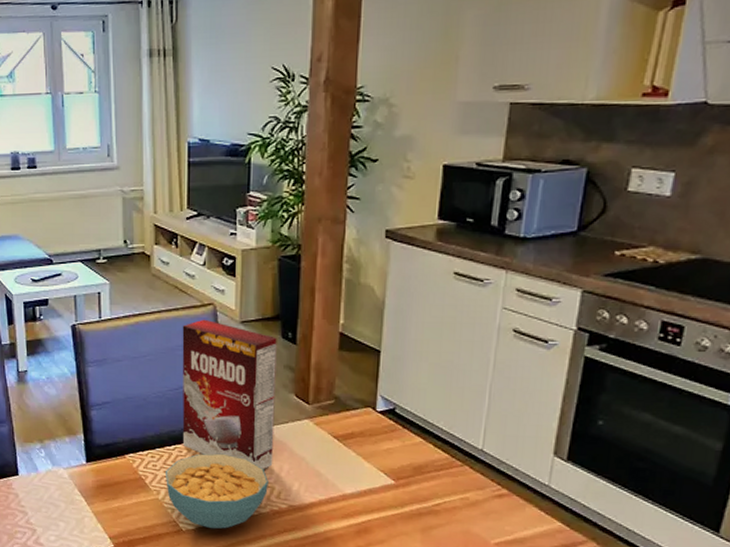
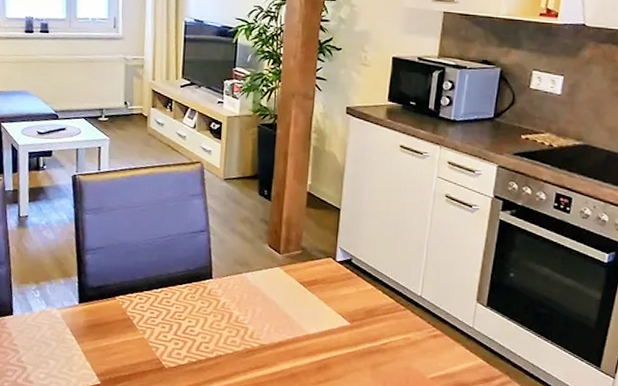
cereal bowl: present [164,453,268,529] -> none [151,296,243,367]
cereal box: present [182,319,277,469] -> none [169,175,255,311]

